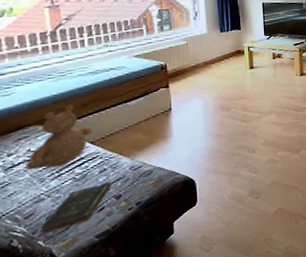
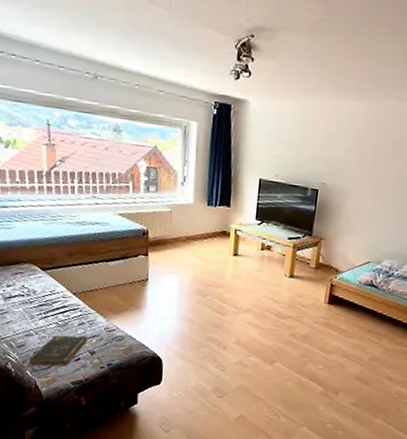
teddy bear: present [24,104,93,171] -> none [19,251,76,309]

